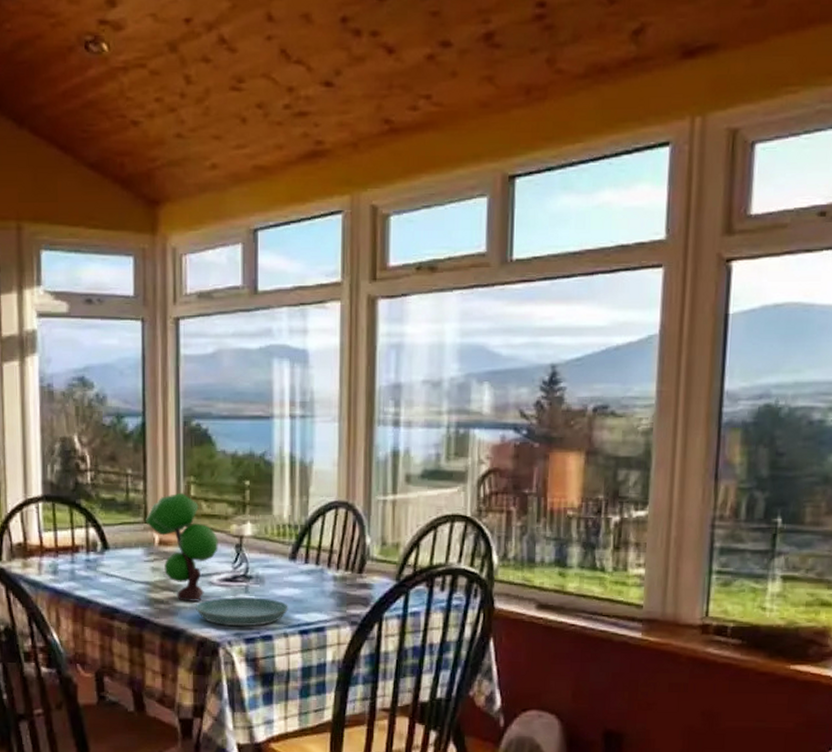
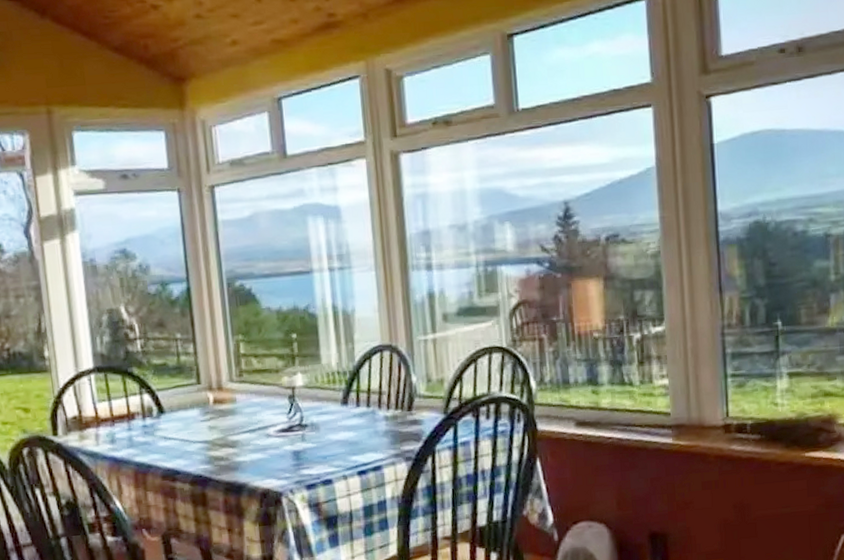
plant: present [146,492,218,601] -> none [198,351,272,456]
saucer: present [195,596,288,627] -> none [254,444,345,476]

